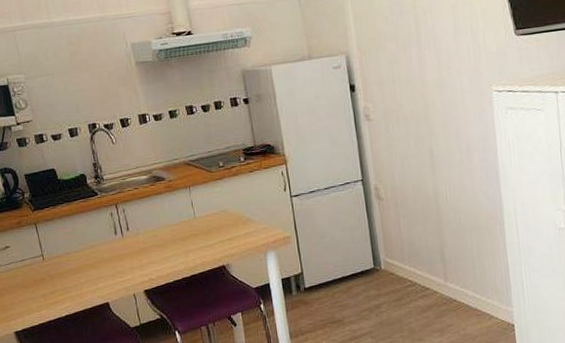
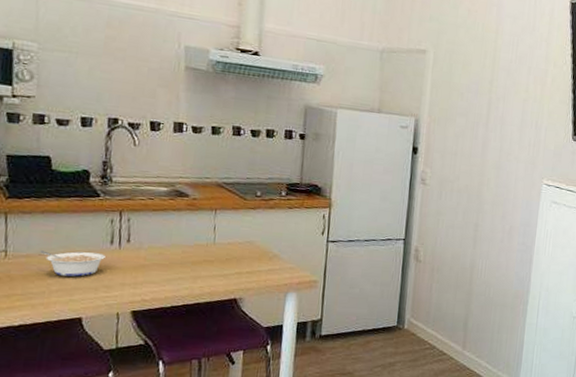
legume: none [65,244,114,269] -> present [39,250,105,277]

